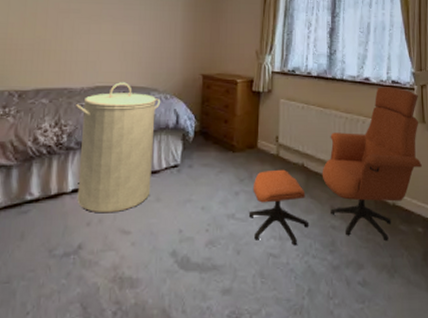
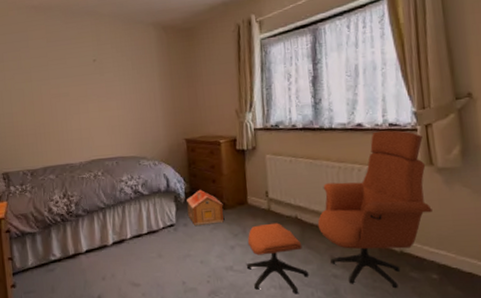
laundry hamper: present [76,82,161,214] -> none [78,153,153,269]
toy house: none [195,129,233,169] -> present [187,189,224,227]

